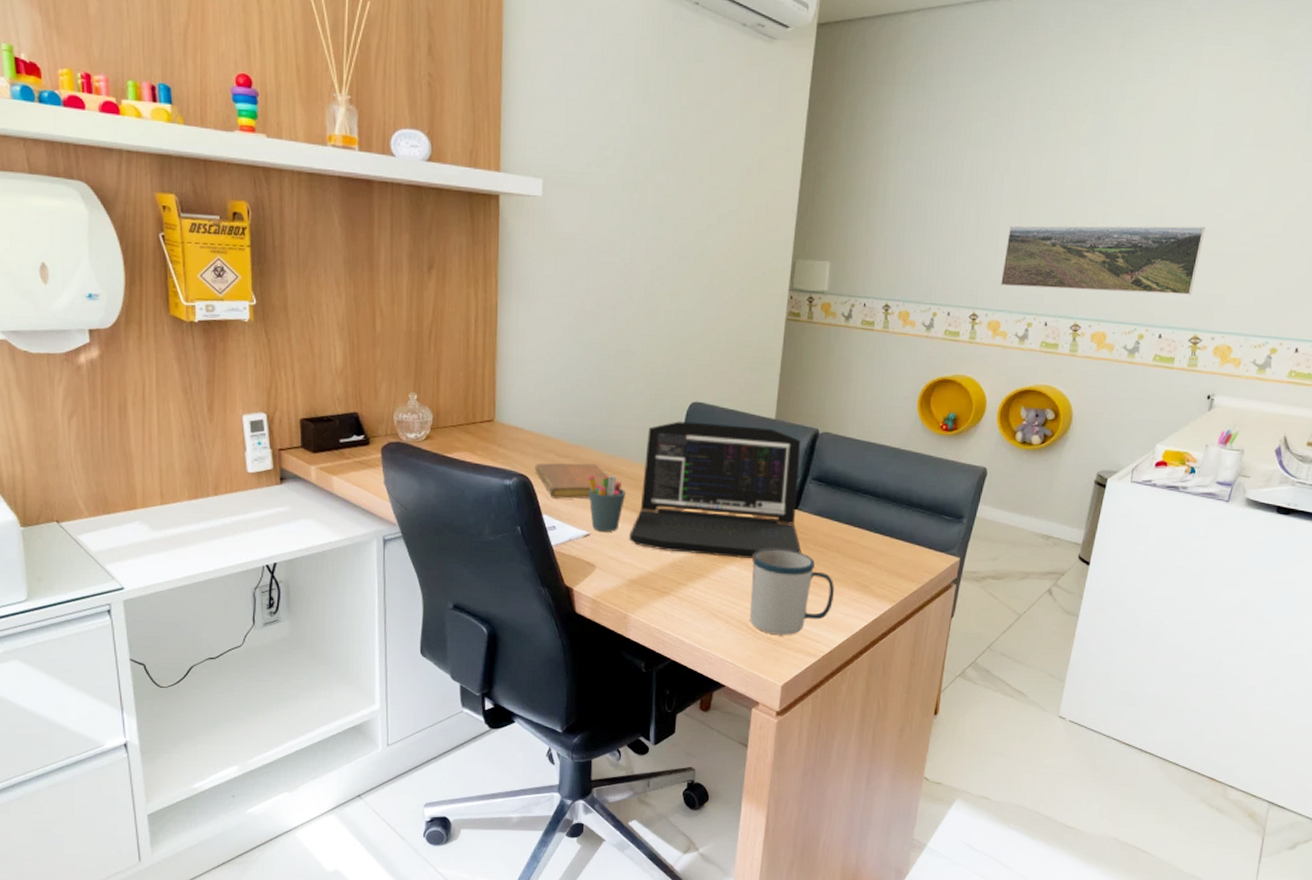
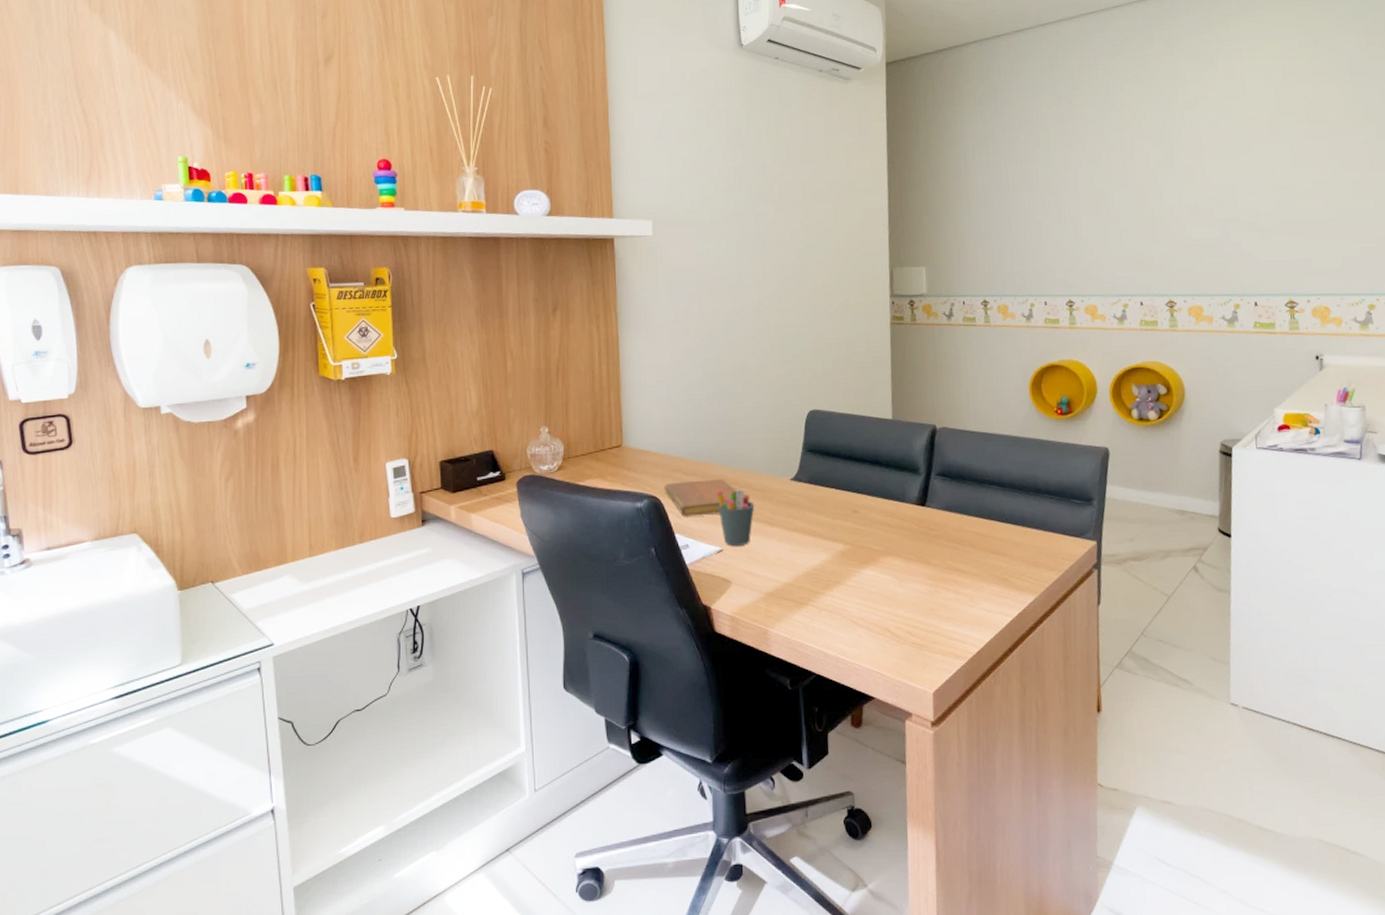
laptop: present [629,421,801,558] -> none [762,428,935,561]
mug: present [750,548,835,635] -> none [886,547,975,638]
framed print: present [999,225,1206,295] -> none [1089,199,1279,273]

